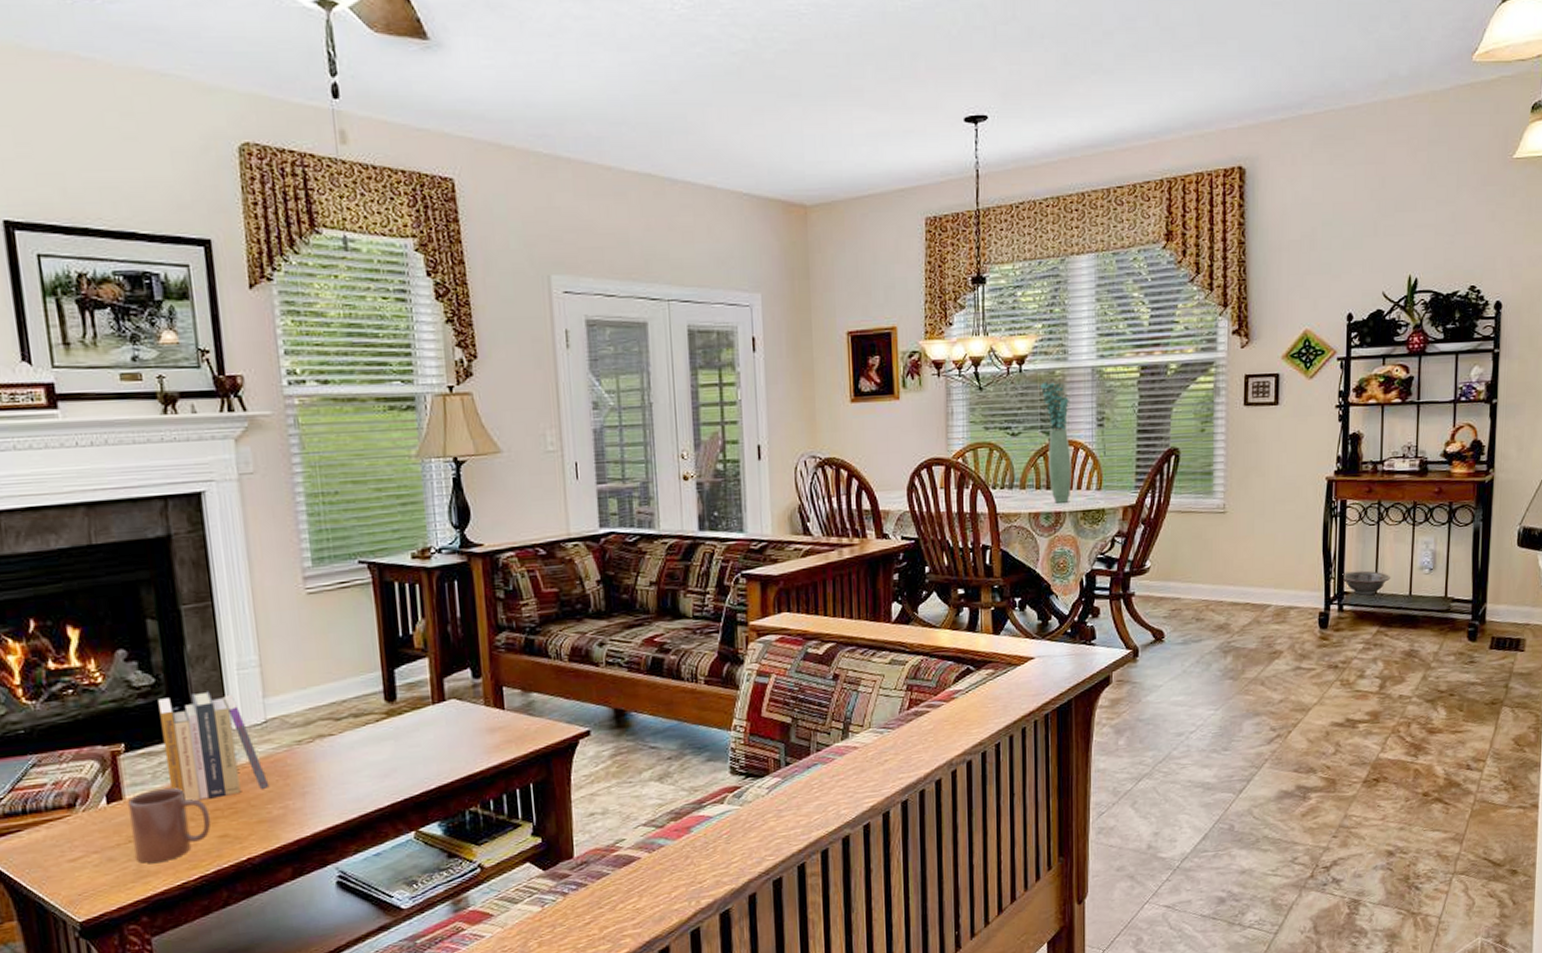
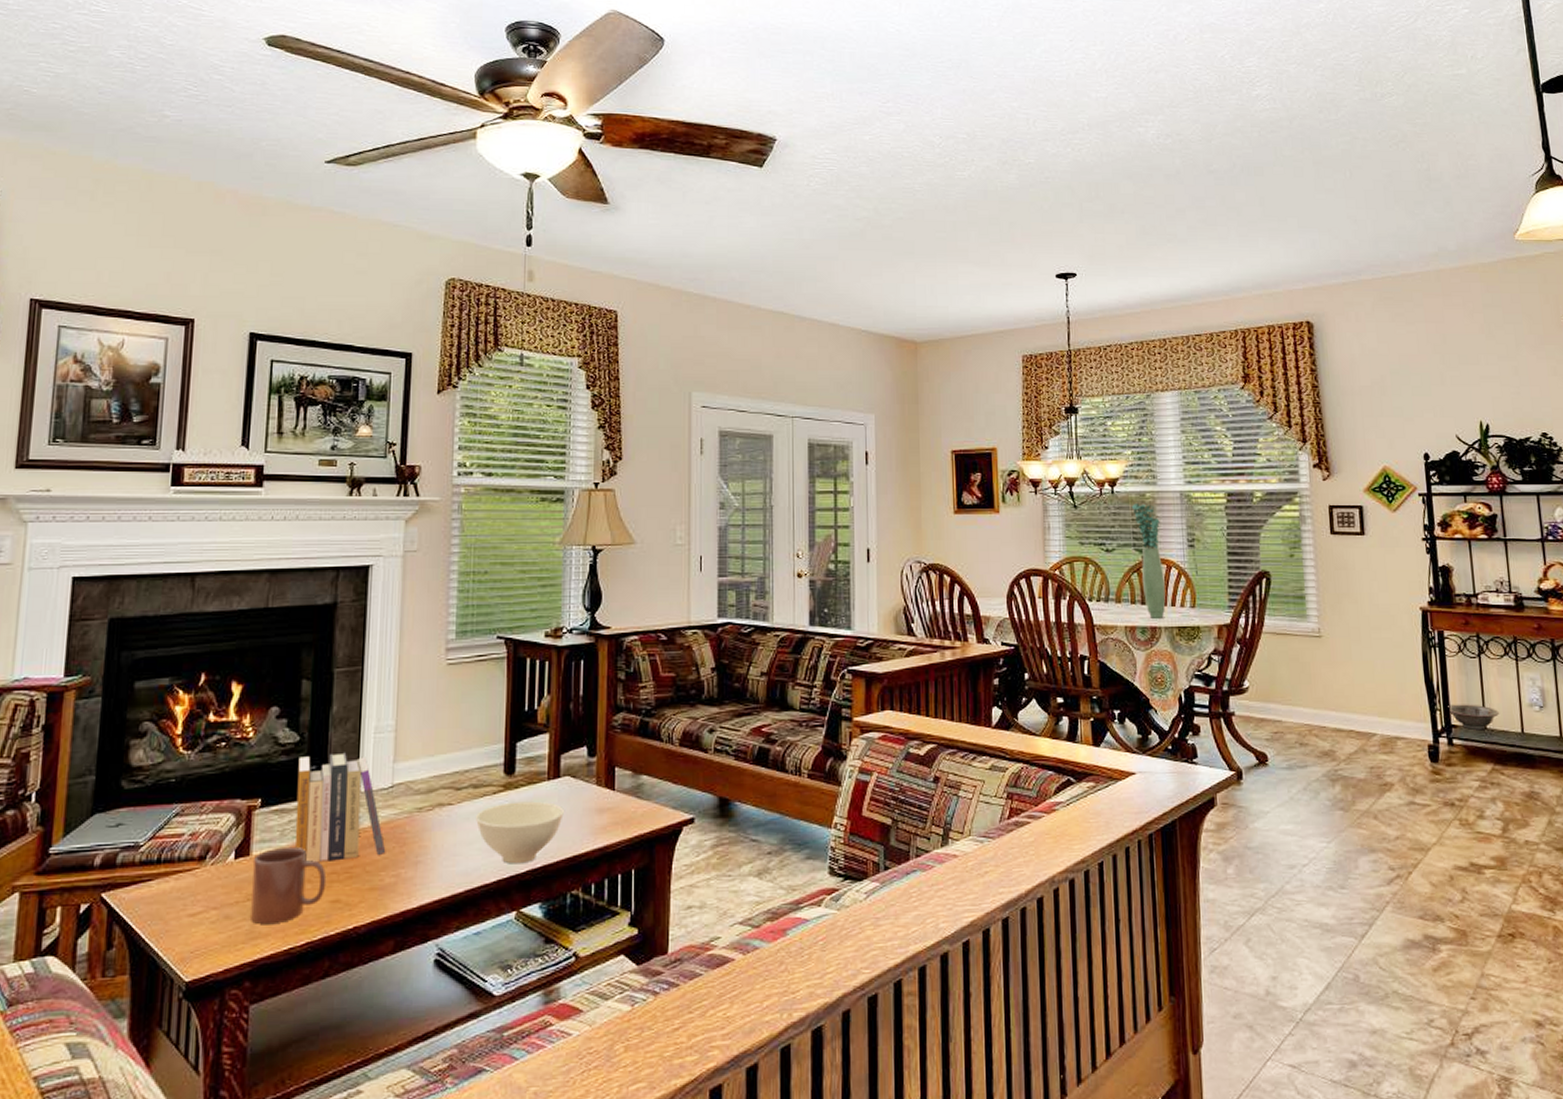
bowl: none [359,725,455,788] -> present [475,801,565,864]

